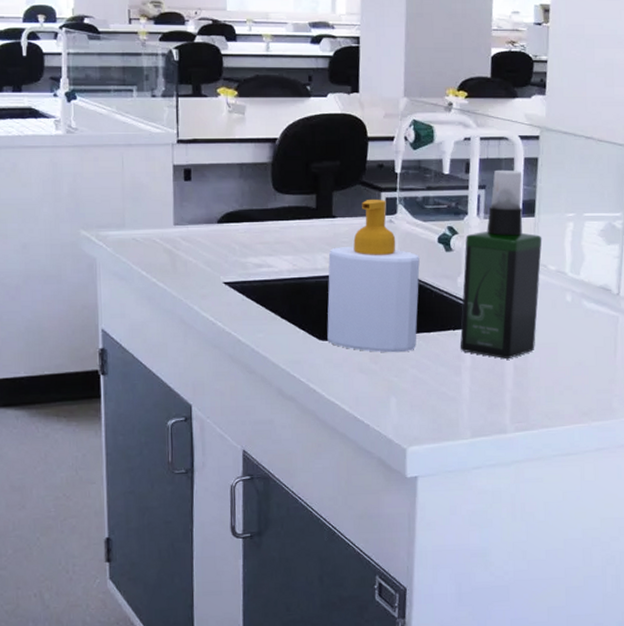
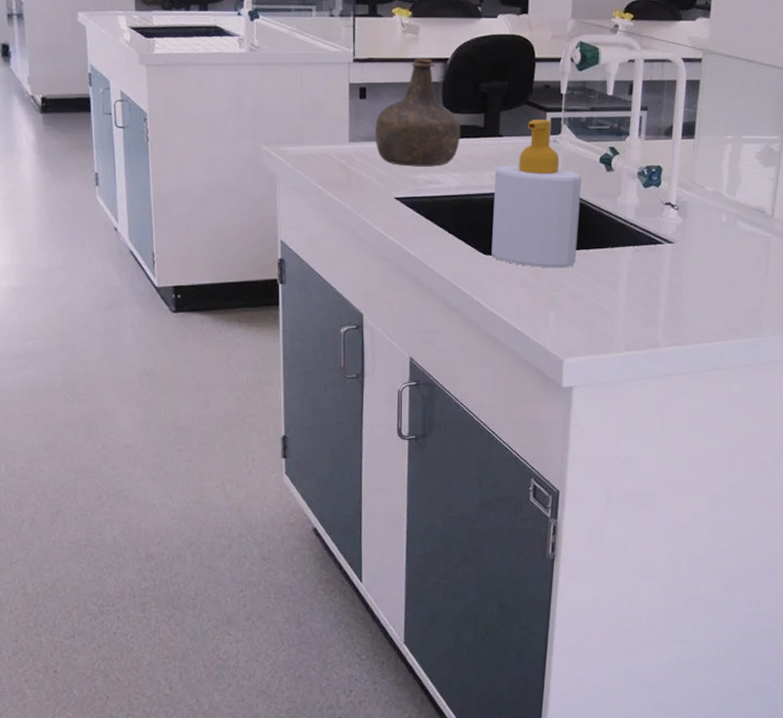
bottle: none [201,138,292,250] -> present [374,58,461,167]
spray bottle: present [460,169,542,360] -> none [617,91,701,277]

